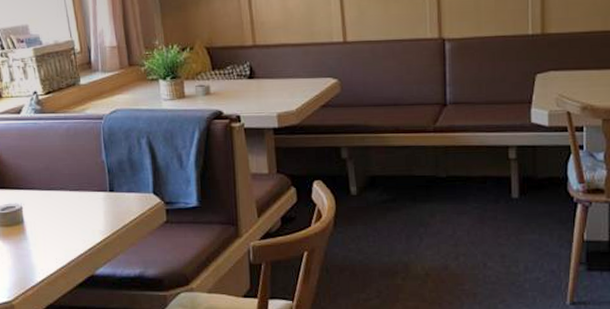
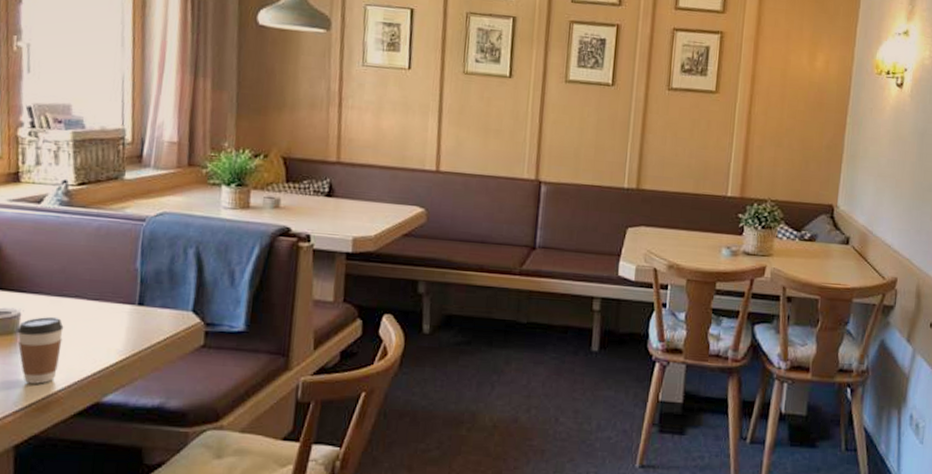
coffee cup: none [22,208,58,263] -> present [17,317,64,384]

